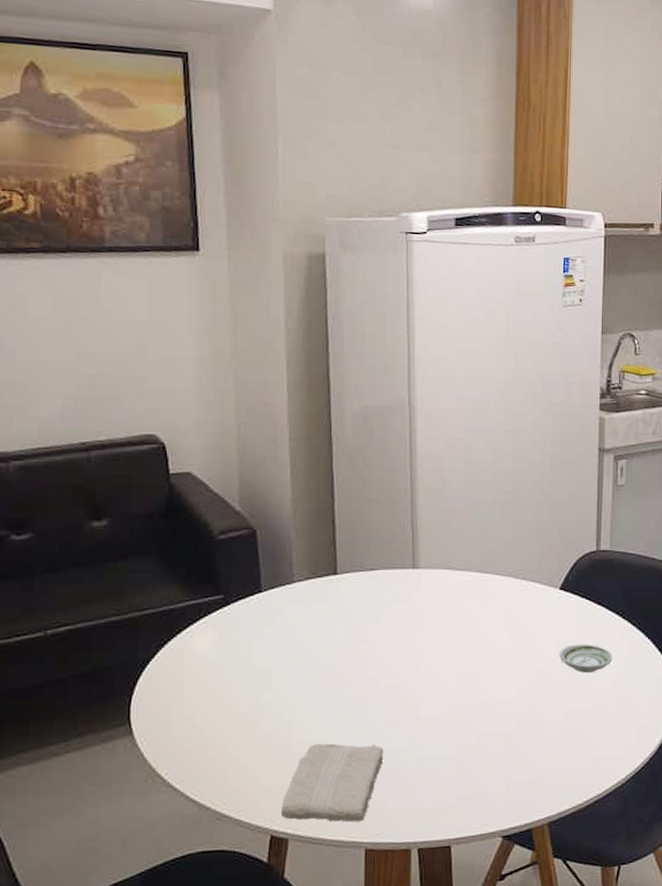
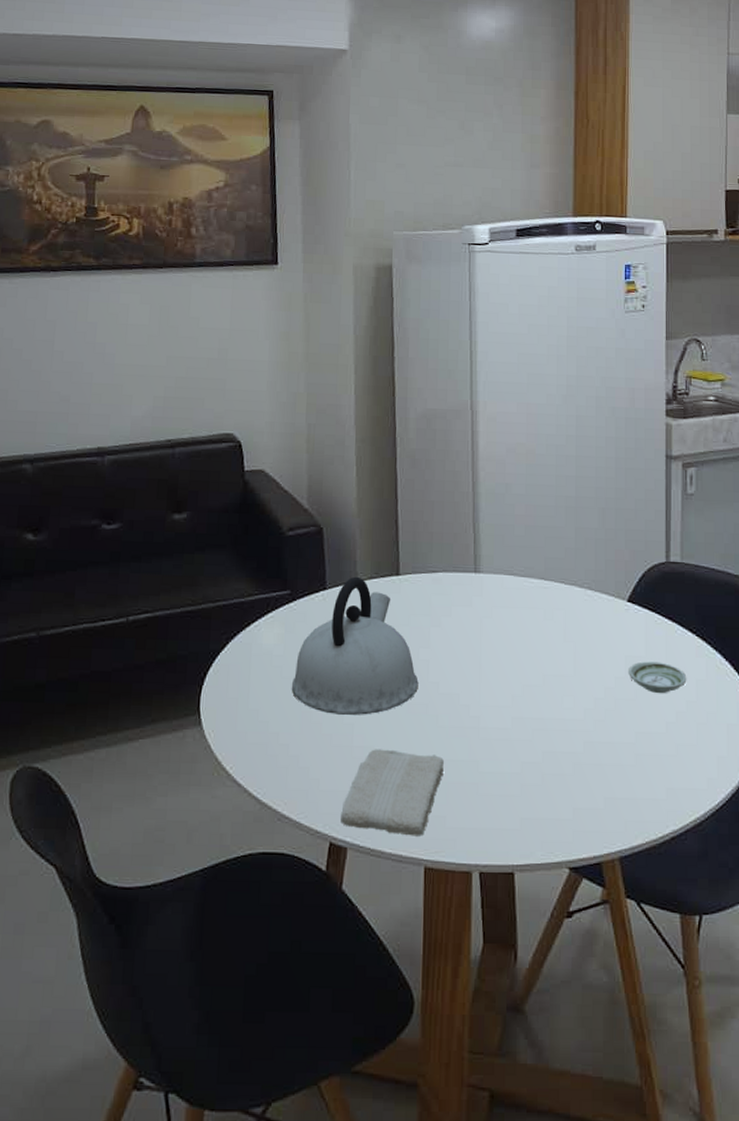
kettle: none [228,578,358,715] -> present [292,576,419,716]

